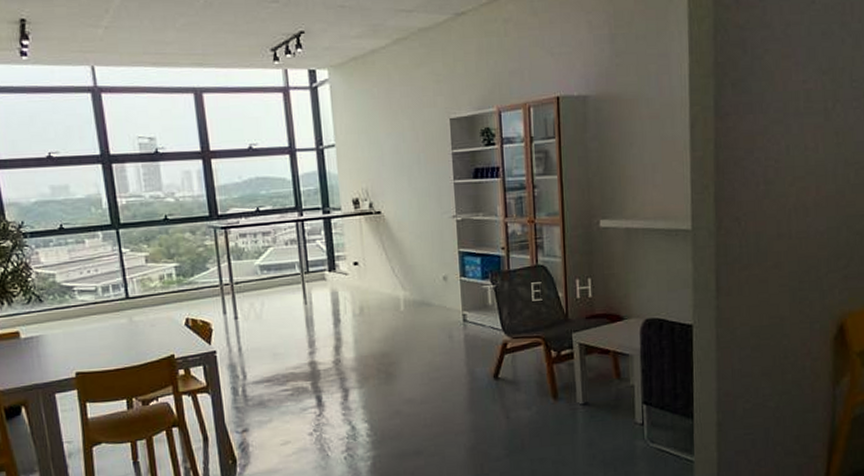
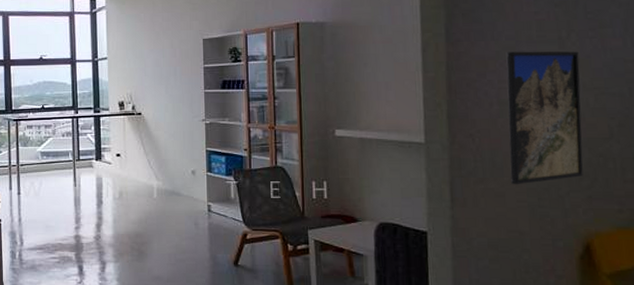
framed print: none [773,123,843,269] -> present [506,51,583,185]

